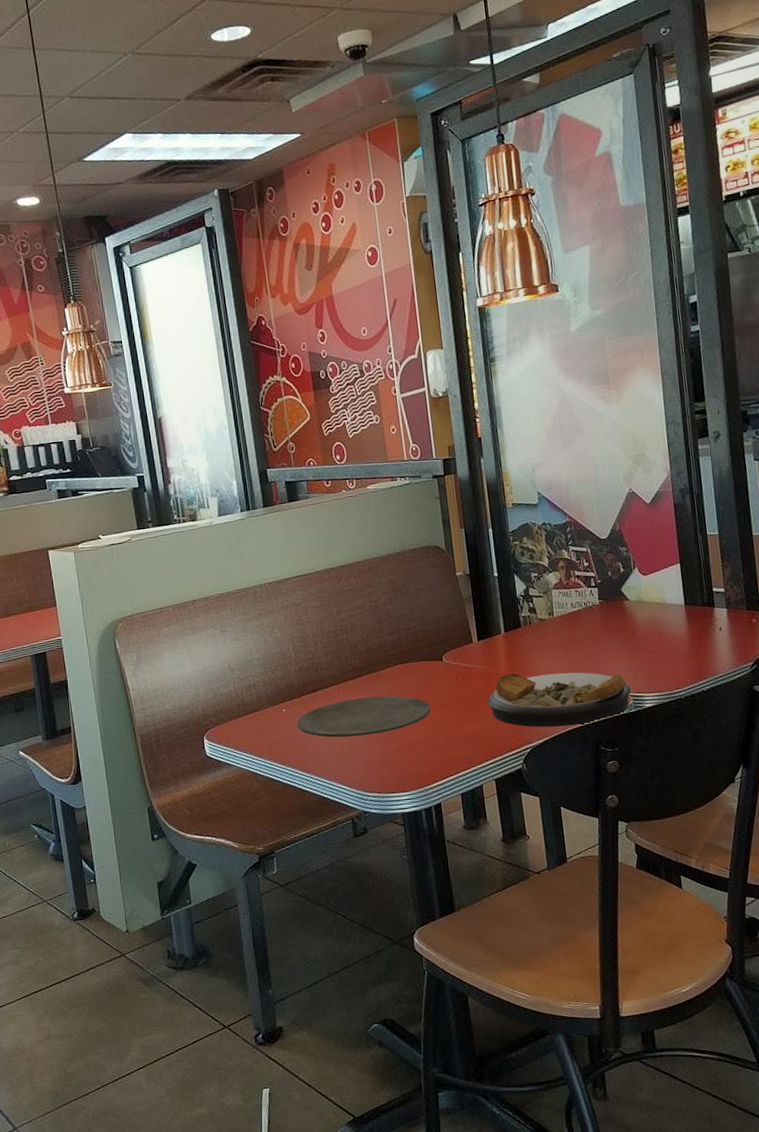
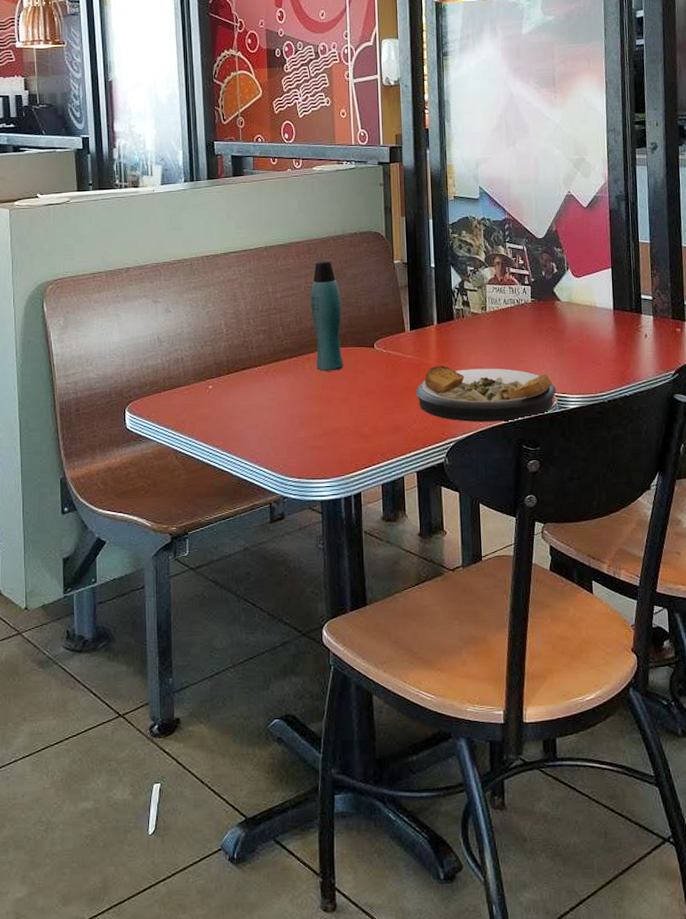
plate: present [296,696,431,738] -> none [222,379,358,419]
bottle: none [375,577,414,688] -> present [310,260,343,371]

